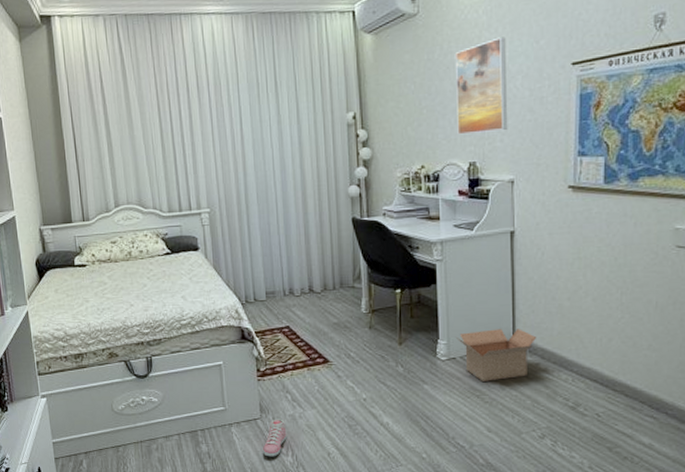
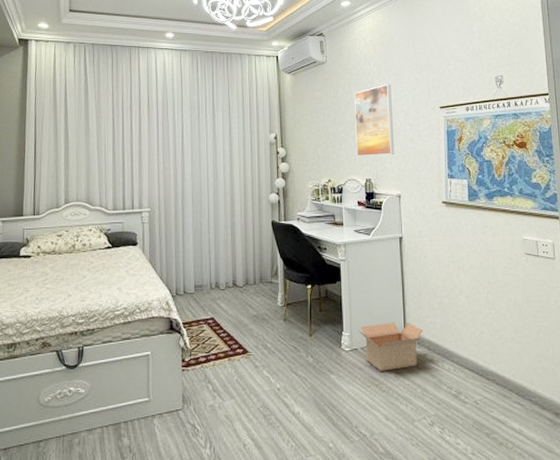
sneaker: present [263,419,287,457] -> none [183,409,206,450]

